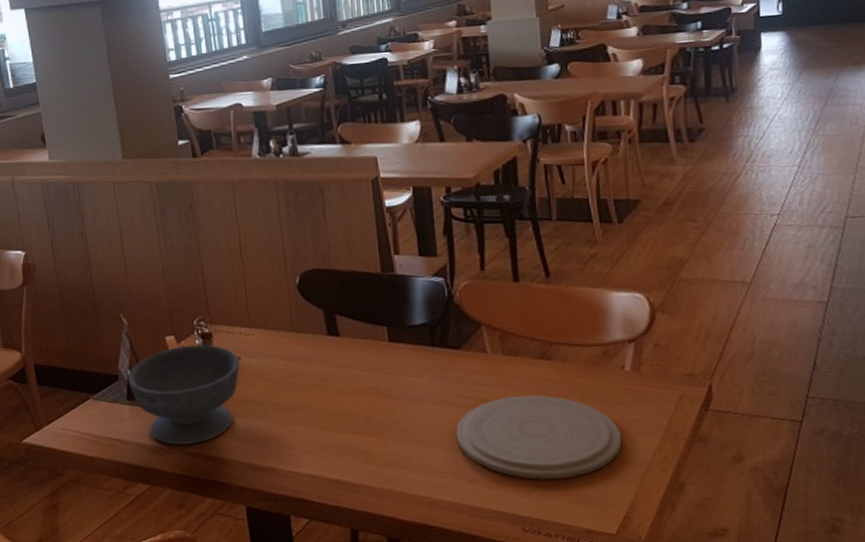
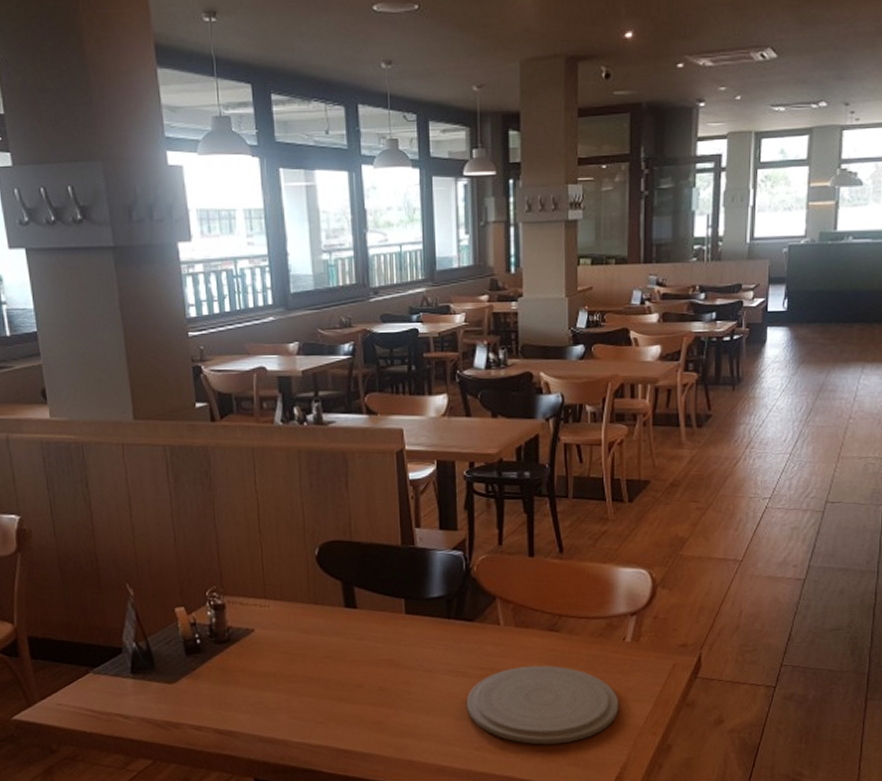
bowl: present [127,344,240,445] -> none [132,616,253,719]

